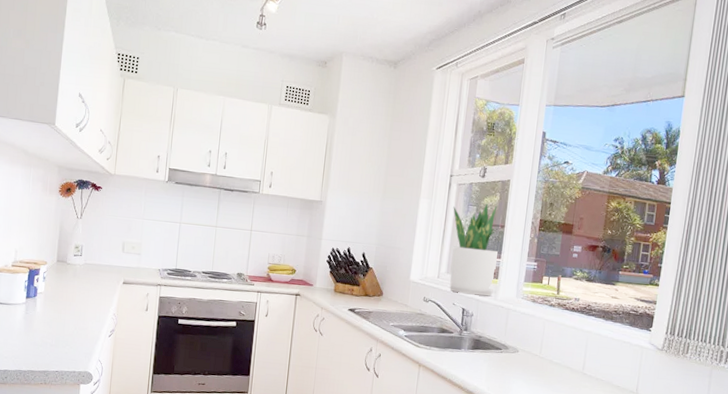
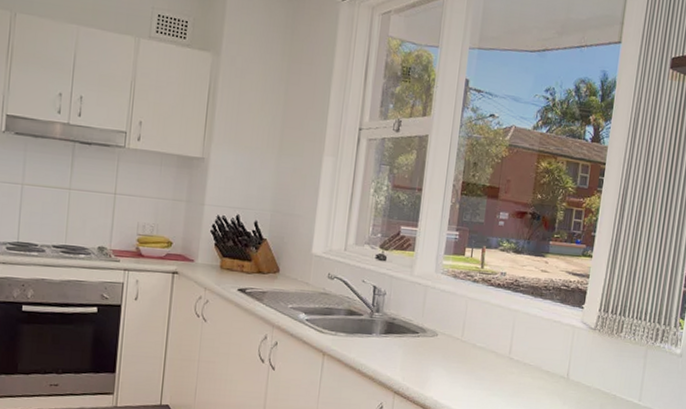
planter: present [449,203,499,297] -> none [358,162,415,272]

